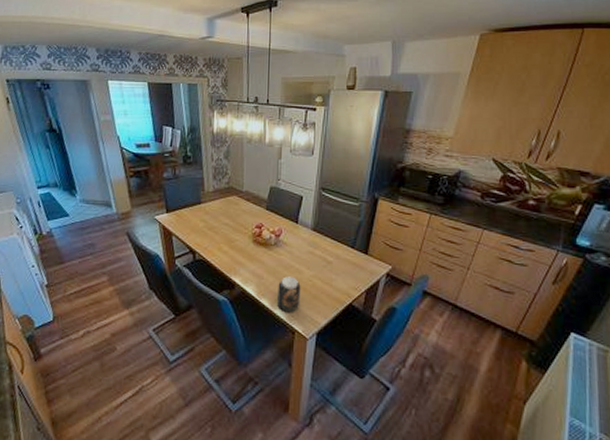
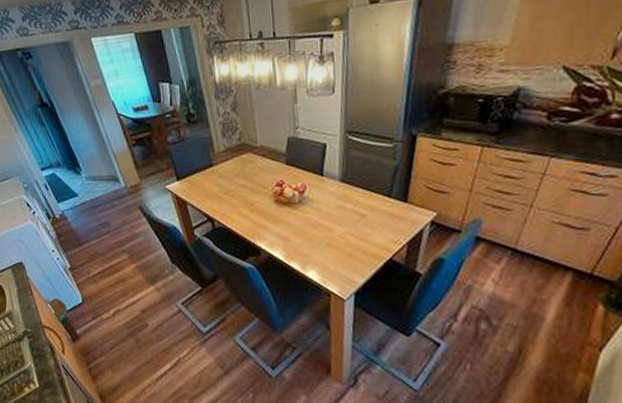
jar: present [277,276,301,313] -> none [307,235,334,275]

